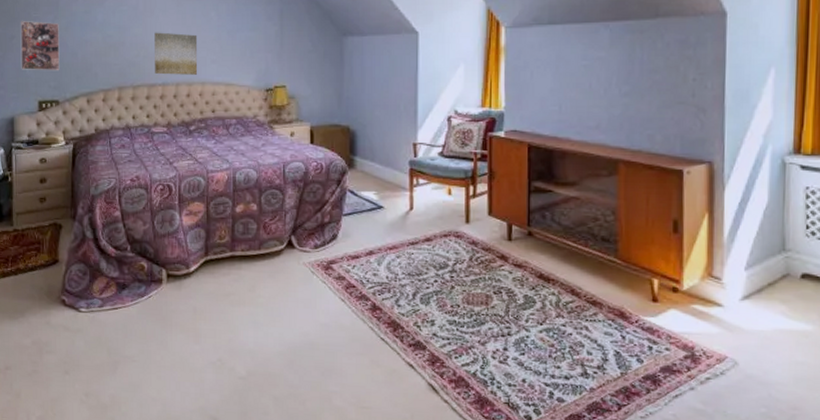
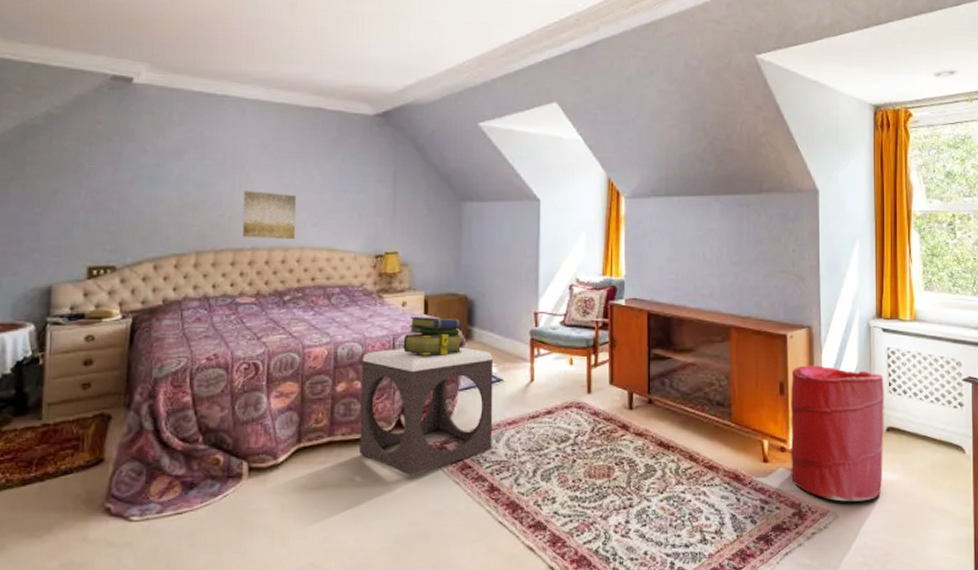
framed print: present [20,21,60,71] -> none [65,172,121,232]
footstool: none [256,175,375,290] -> present [359,347,494,475]
stack of books: none [292,145,346,183] -> present [403,316,463,356]
laundry hamper: none [684,203,800,351] -> present [791,365,884,502]

